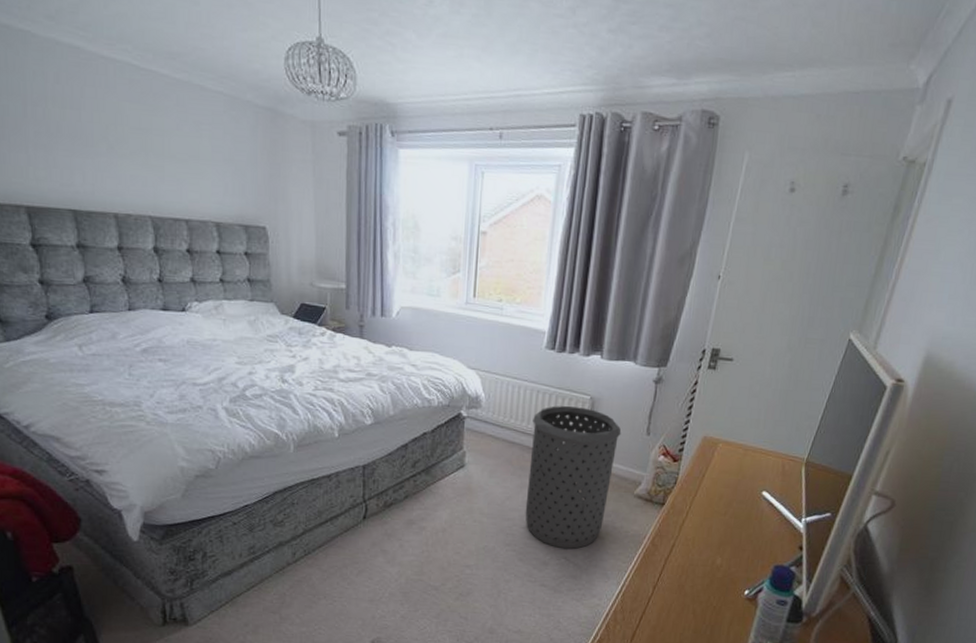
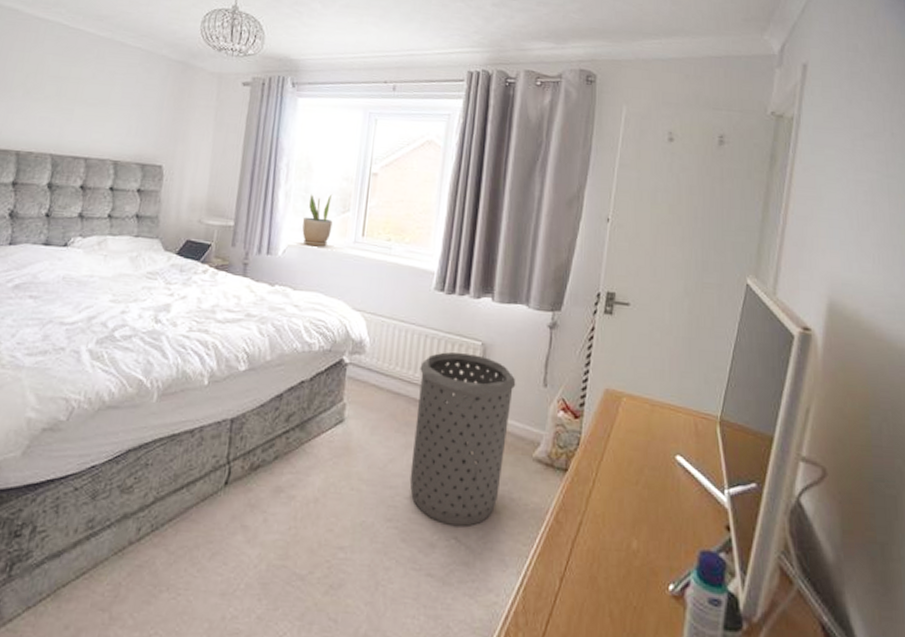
potted plant: none [414,254,444,309] -> present [302,194,333,247]

